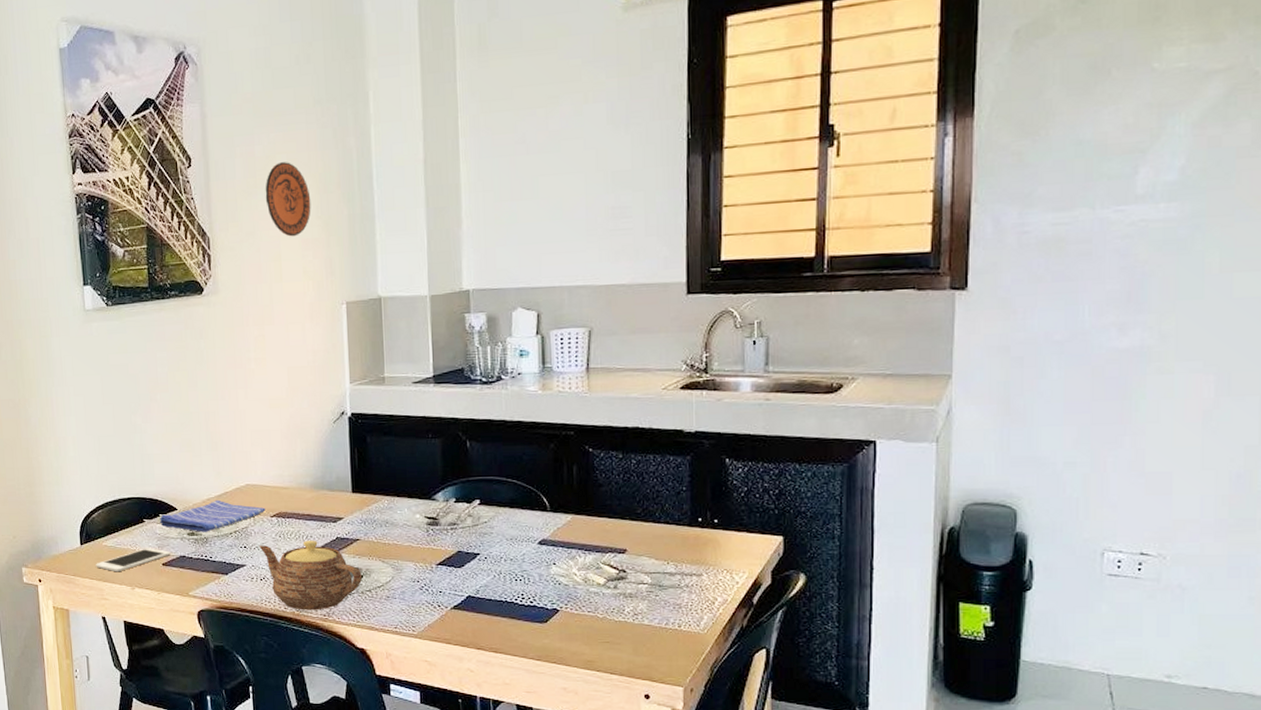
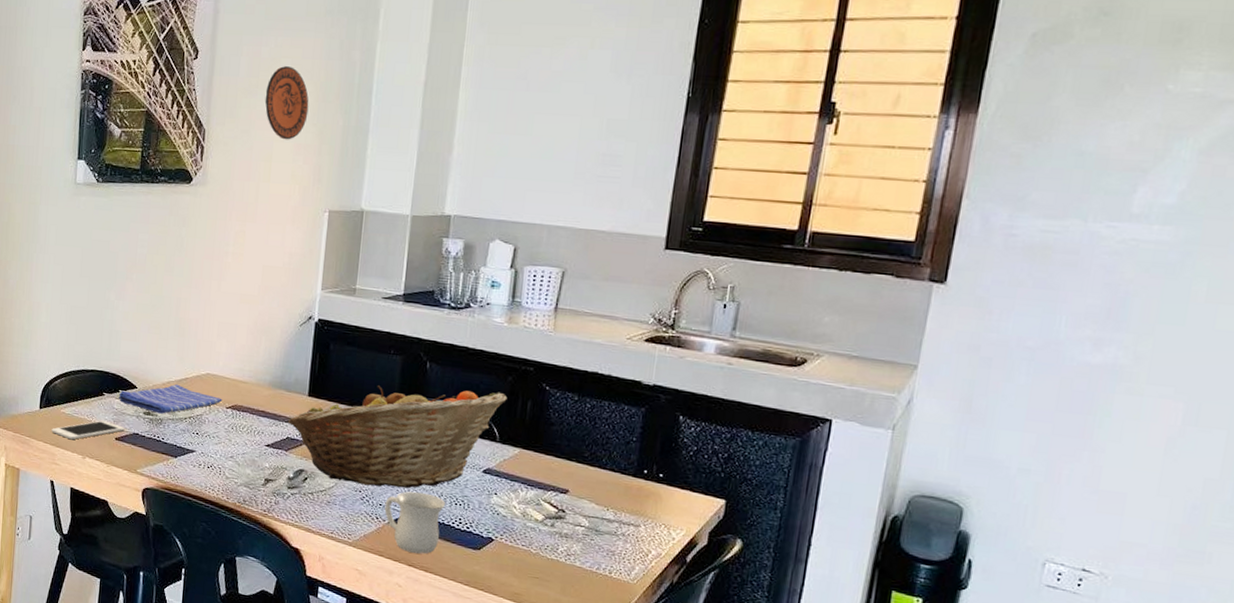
teapot: present [259,540,362,610] -> none [211,434,306,505]
fruit basket: none [335,461,552,575] -> present [287,385,507,488]
mug: none [445,573,506,635] -> present [384,491,446,554]

